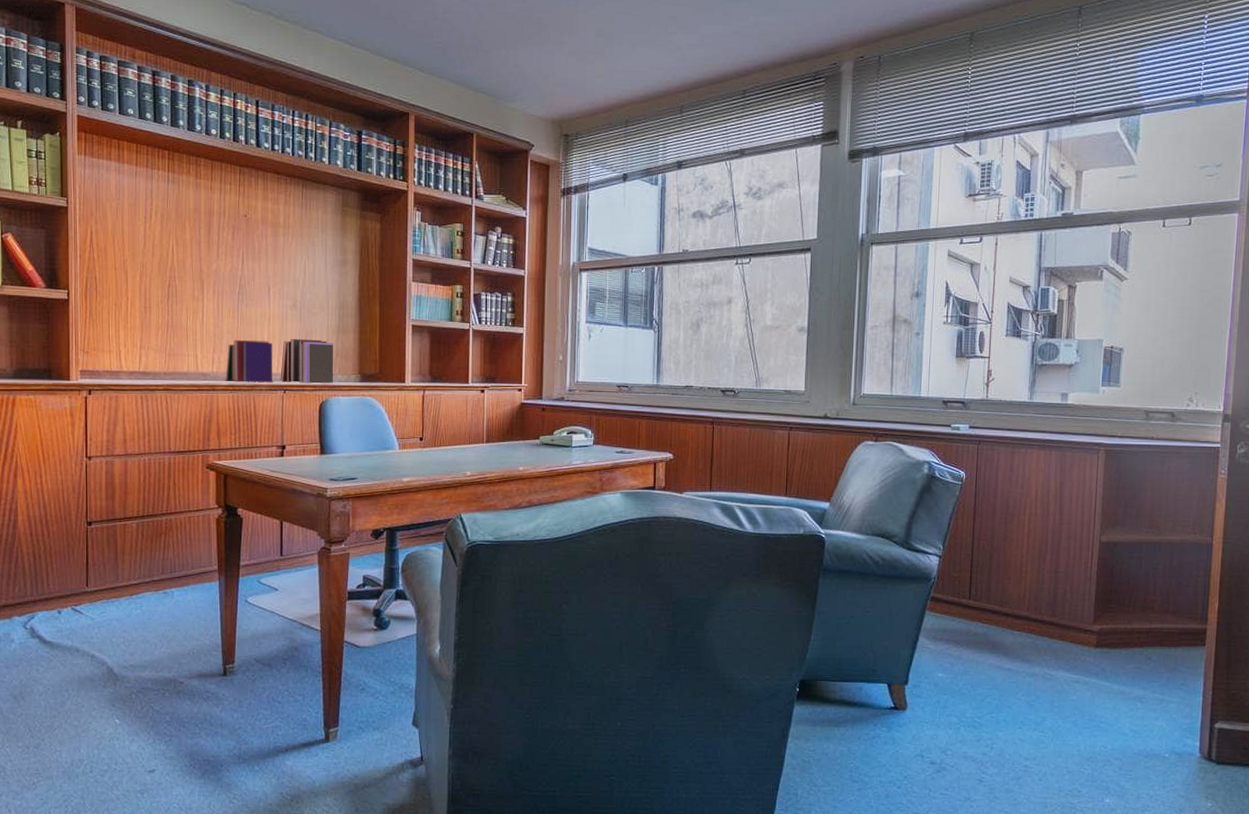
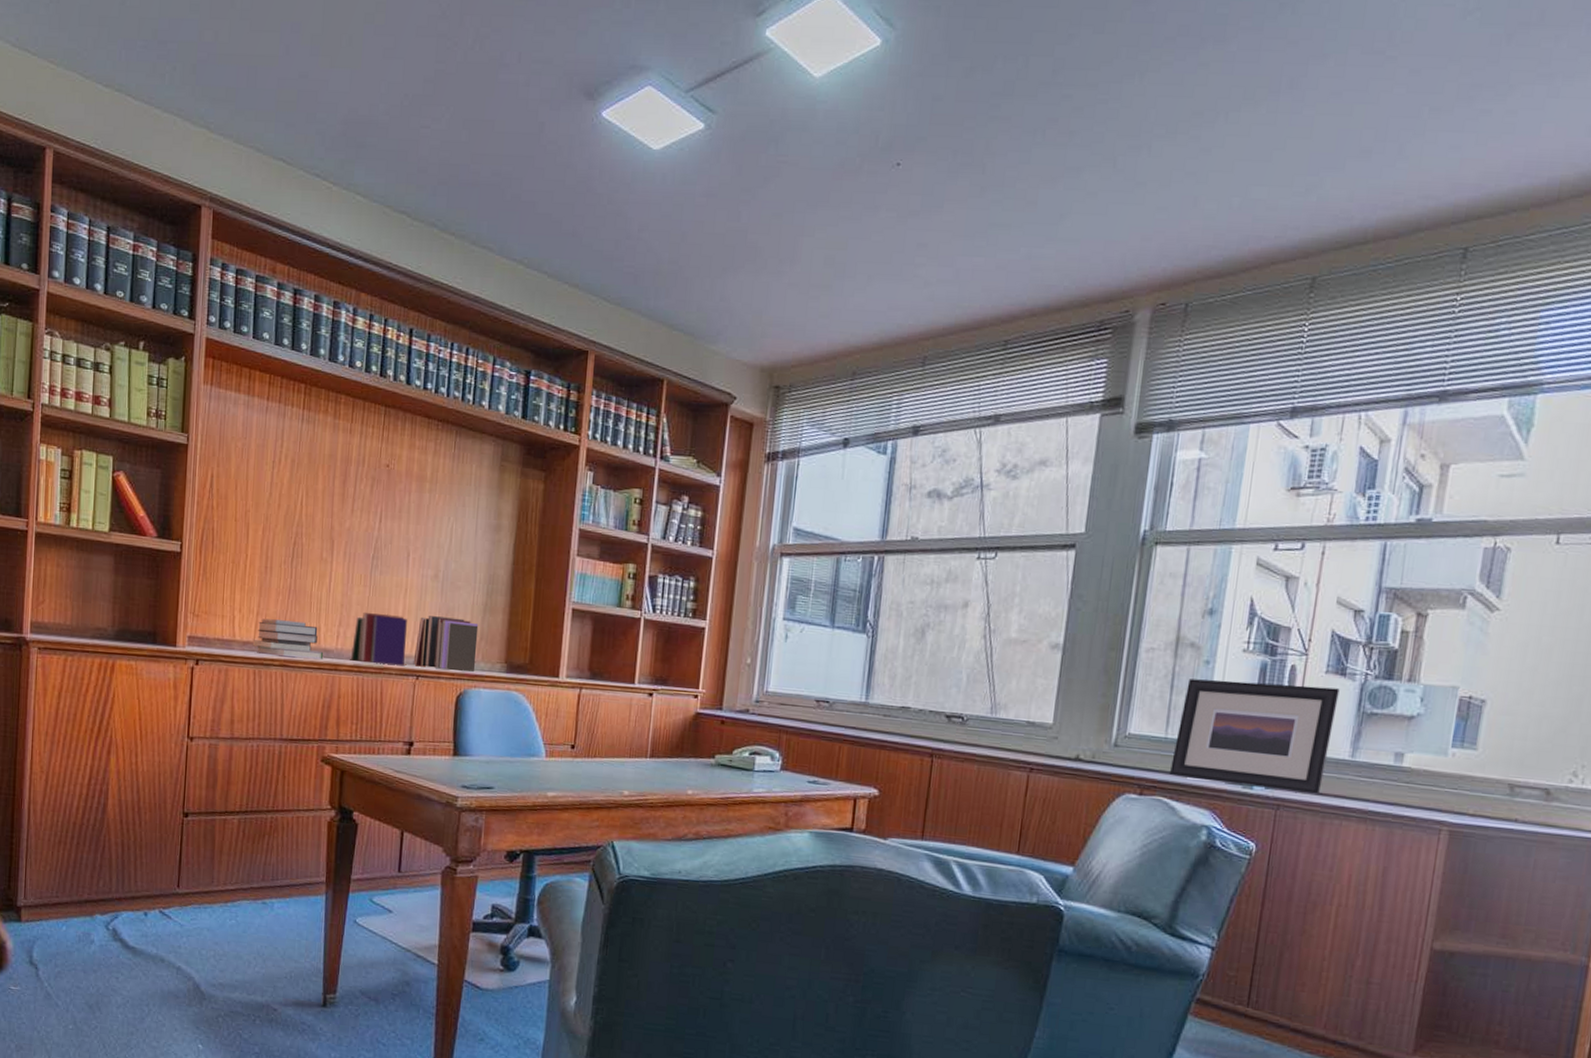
books: none [138,351,201,383] -> present [252,618,323,660]
picture frame: none [897,347,1017,430] -> present [1170,679,1340,794]

